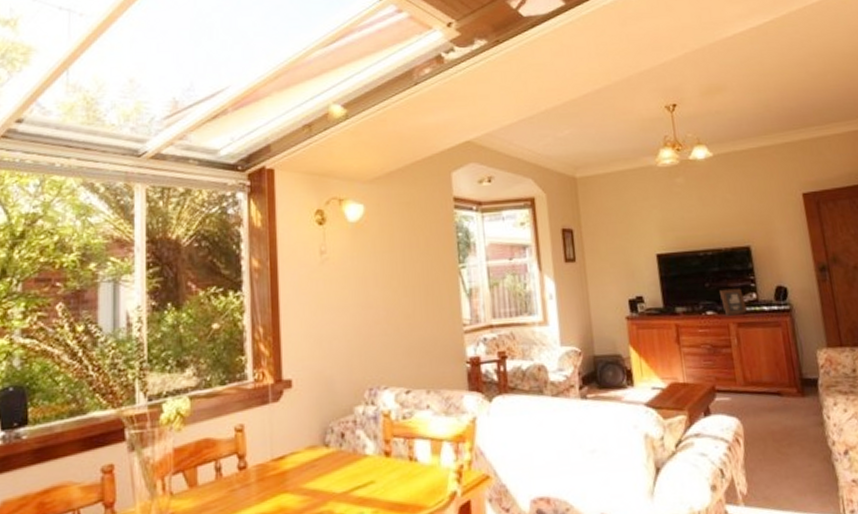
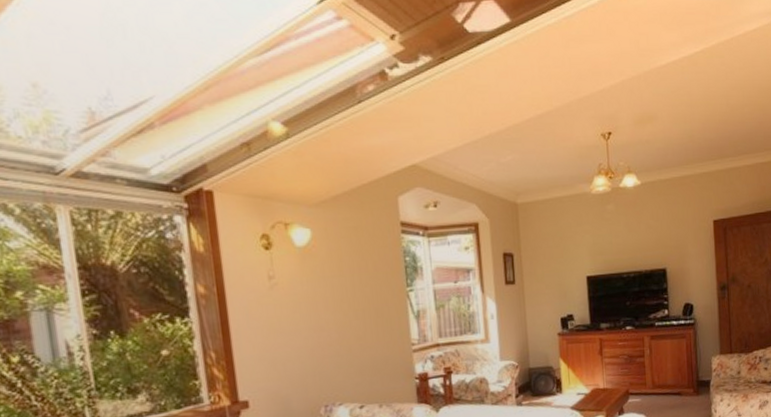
picture frame: present [720,288,749,316] -> none [638,305,661,330]

